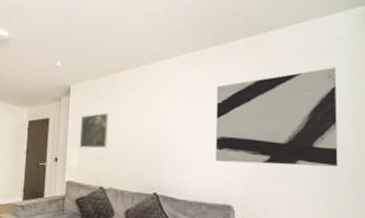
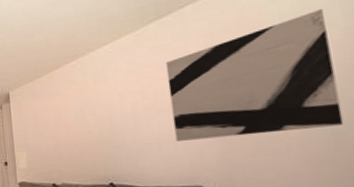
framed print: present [79,113,110,149] -> none [24,111,54,149]

